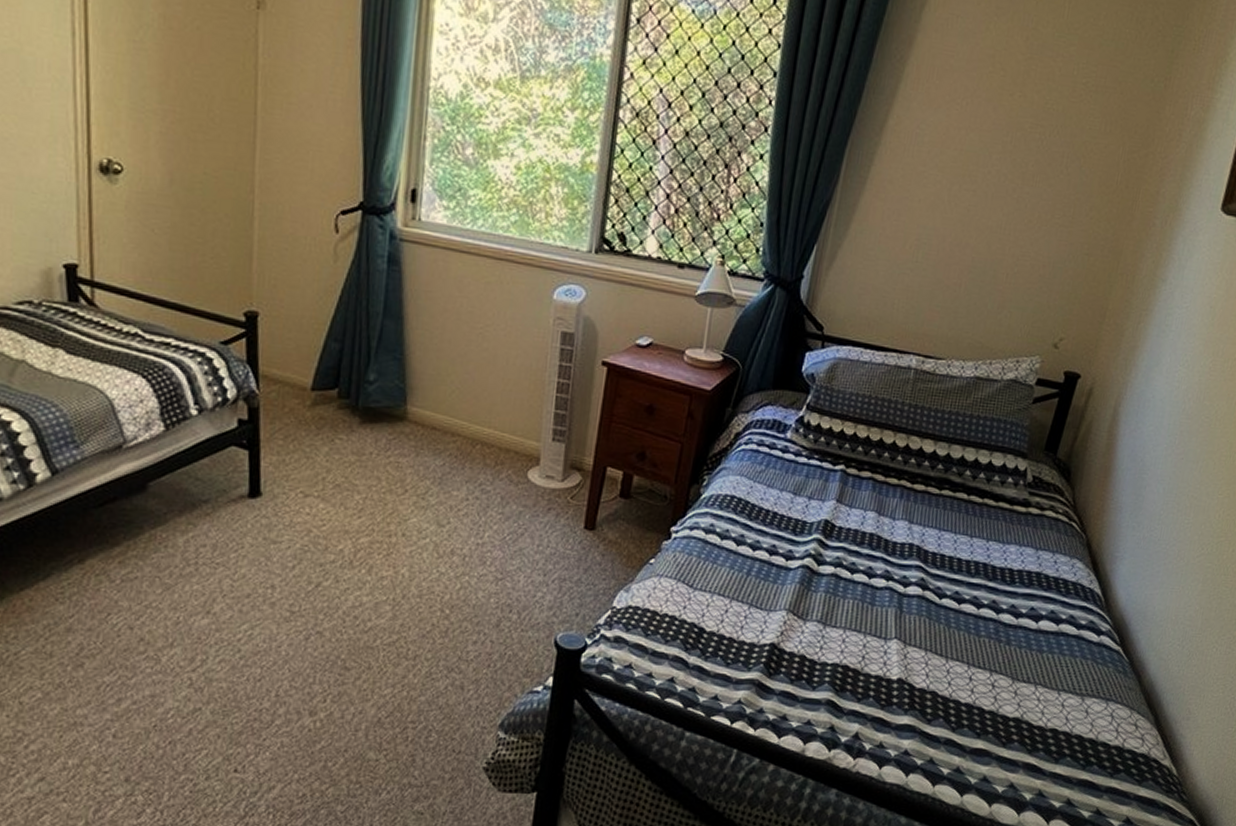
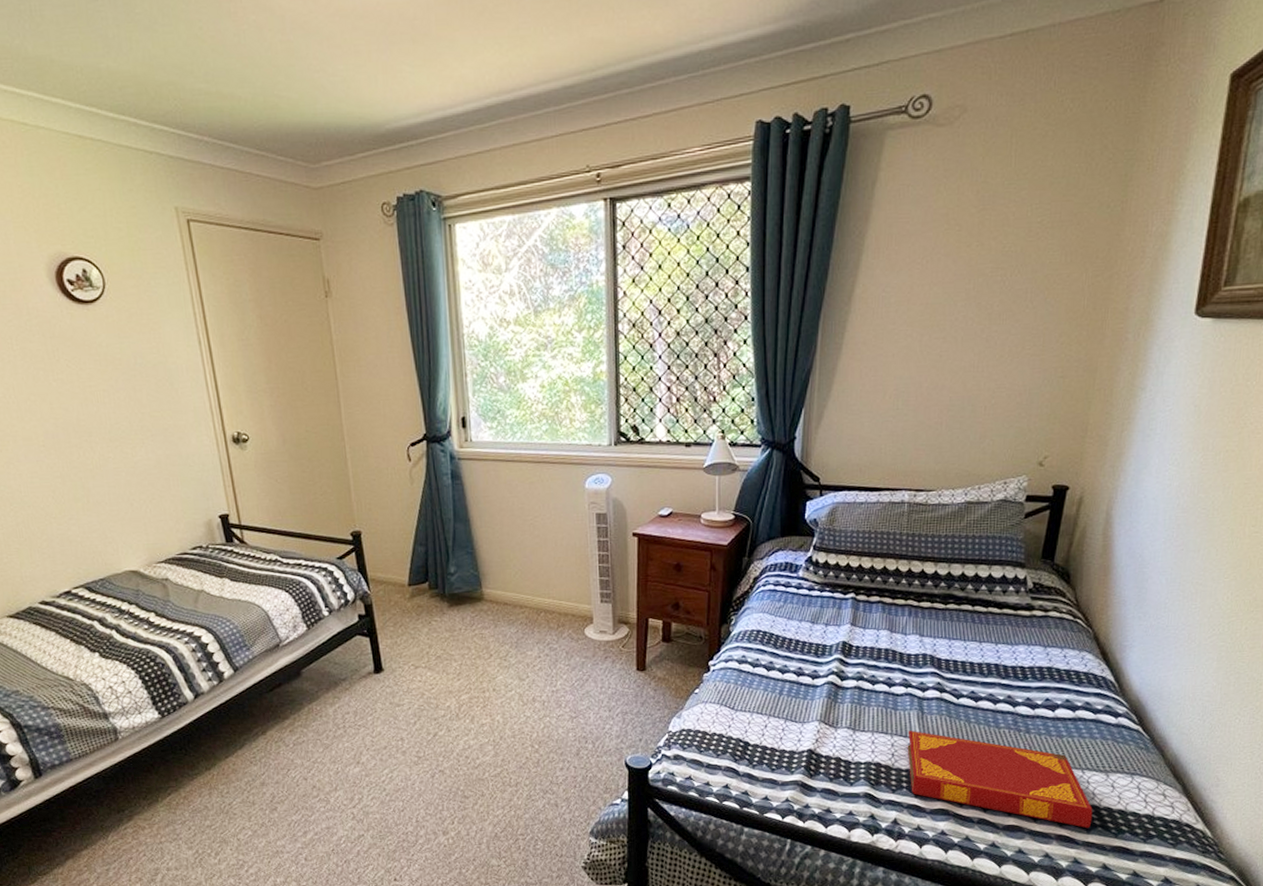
hardback book: none [878,630,1064,757] -> present [907,730,1093,828]

